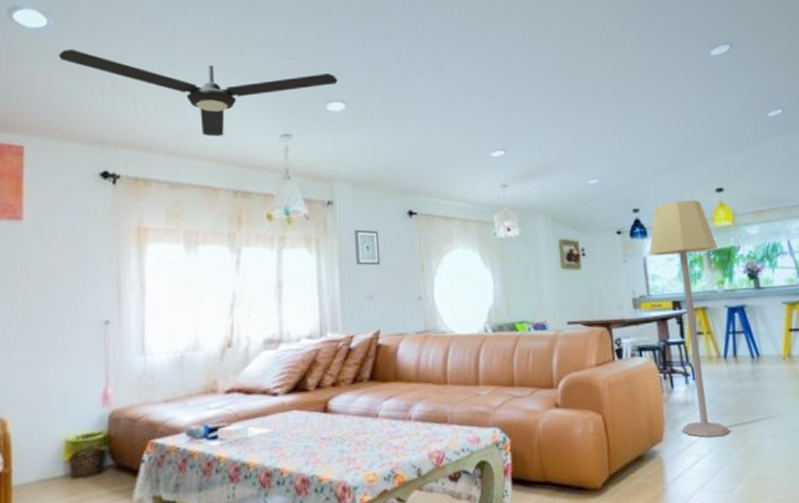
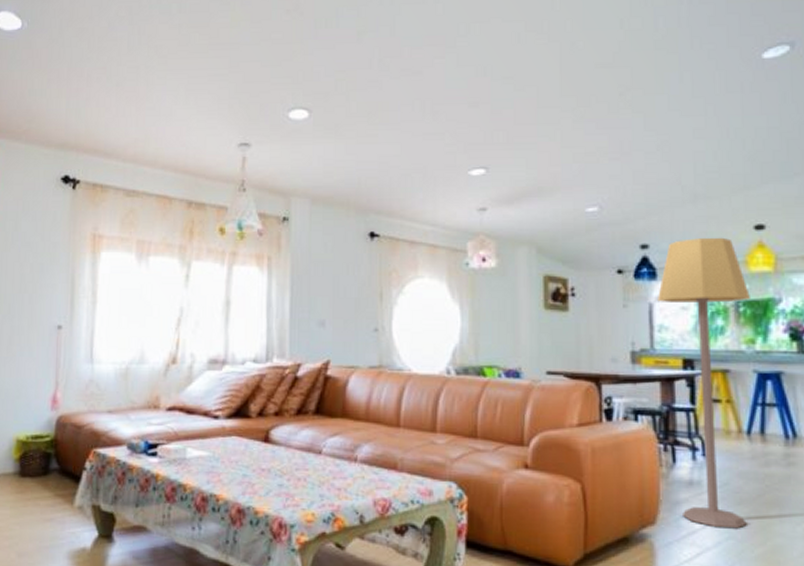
ceiling fan: present [58,49,338,137] -> none [30,51,303,144]
wall art: present [353,229,381,266] -> none [308,249,336,290]

